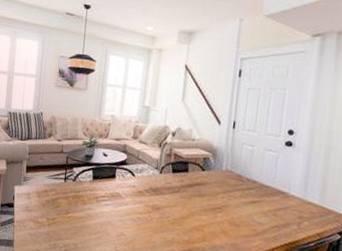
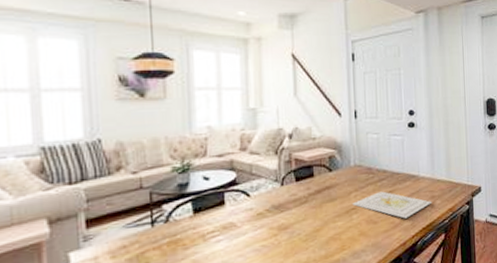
picture frame: none [218,199,299,230] -> present [352,191,432,219]

